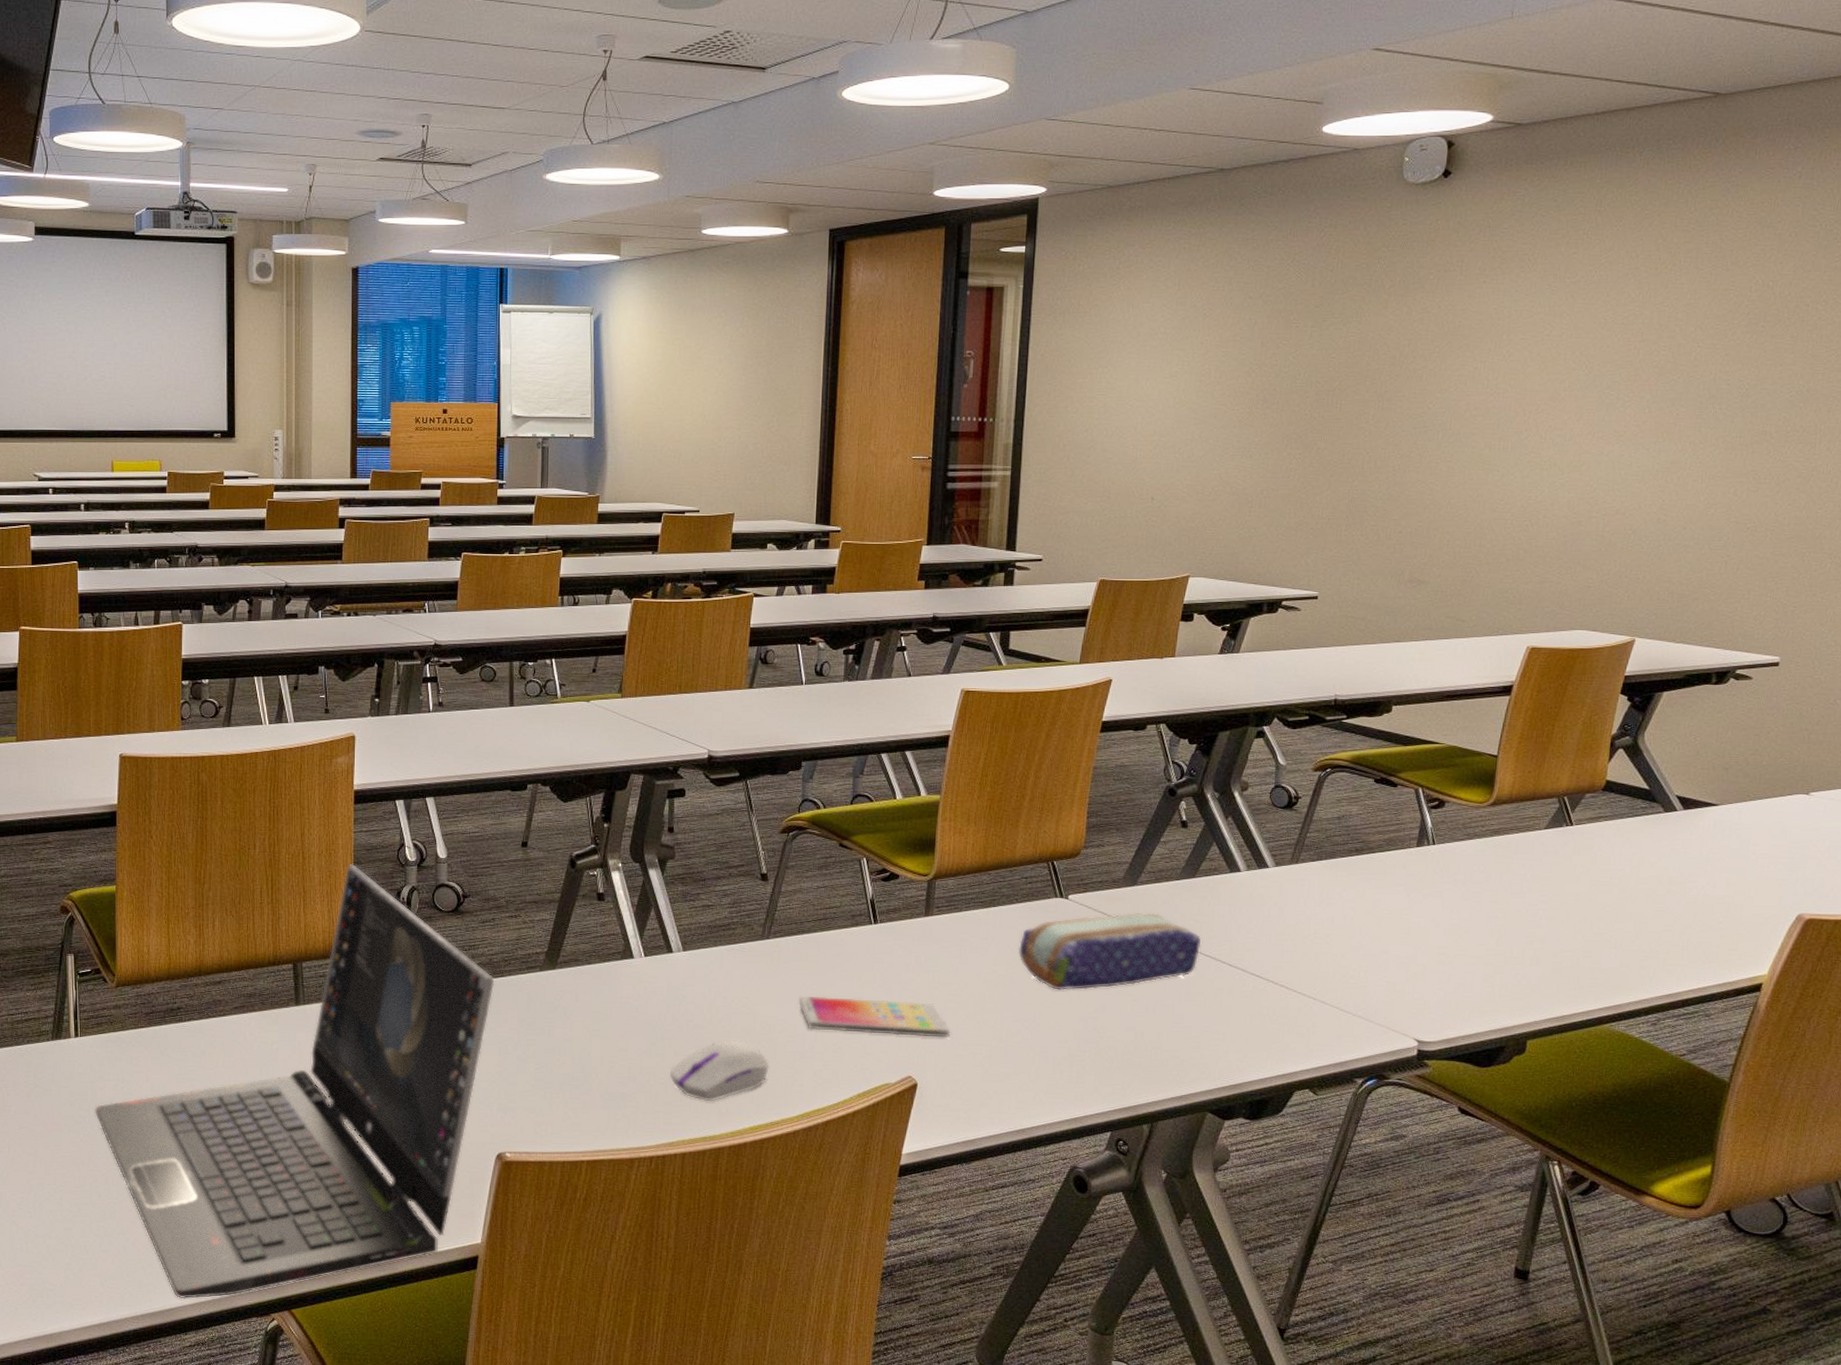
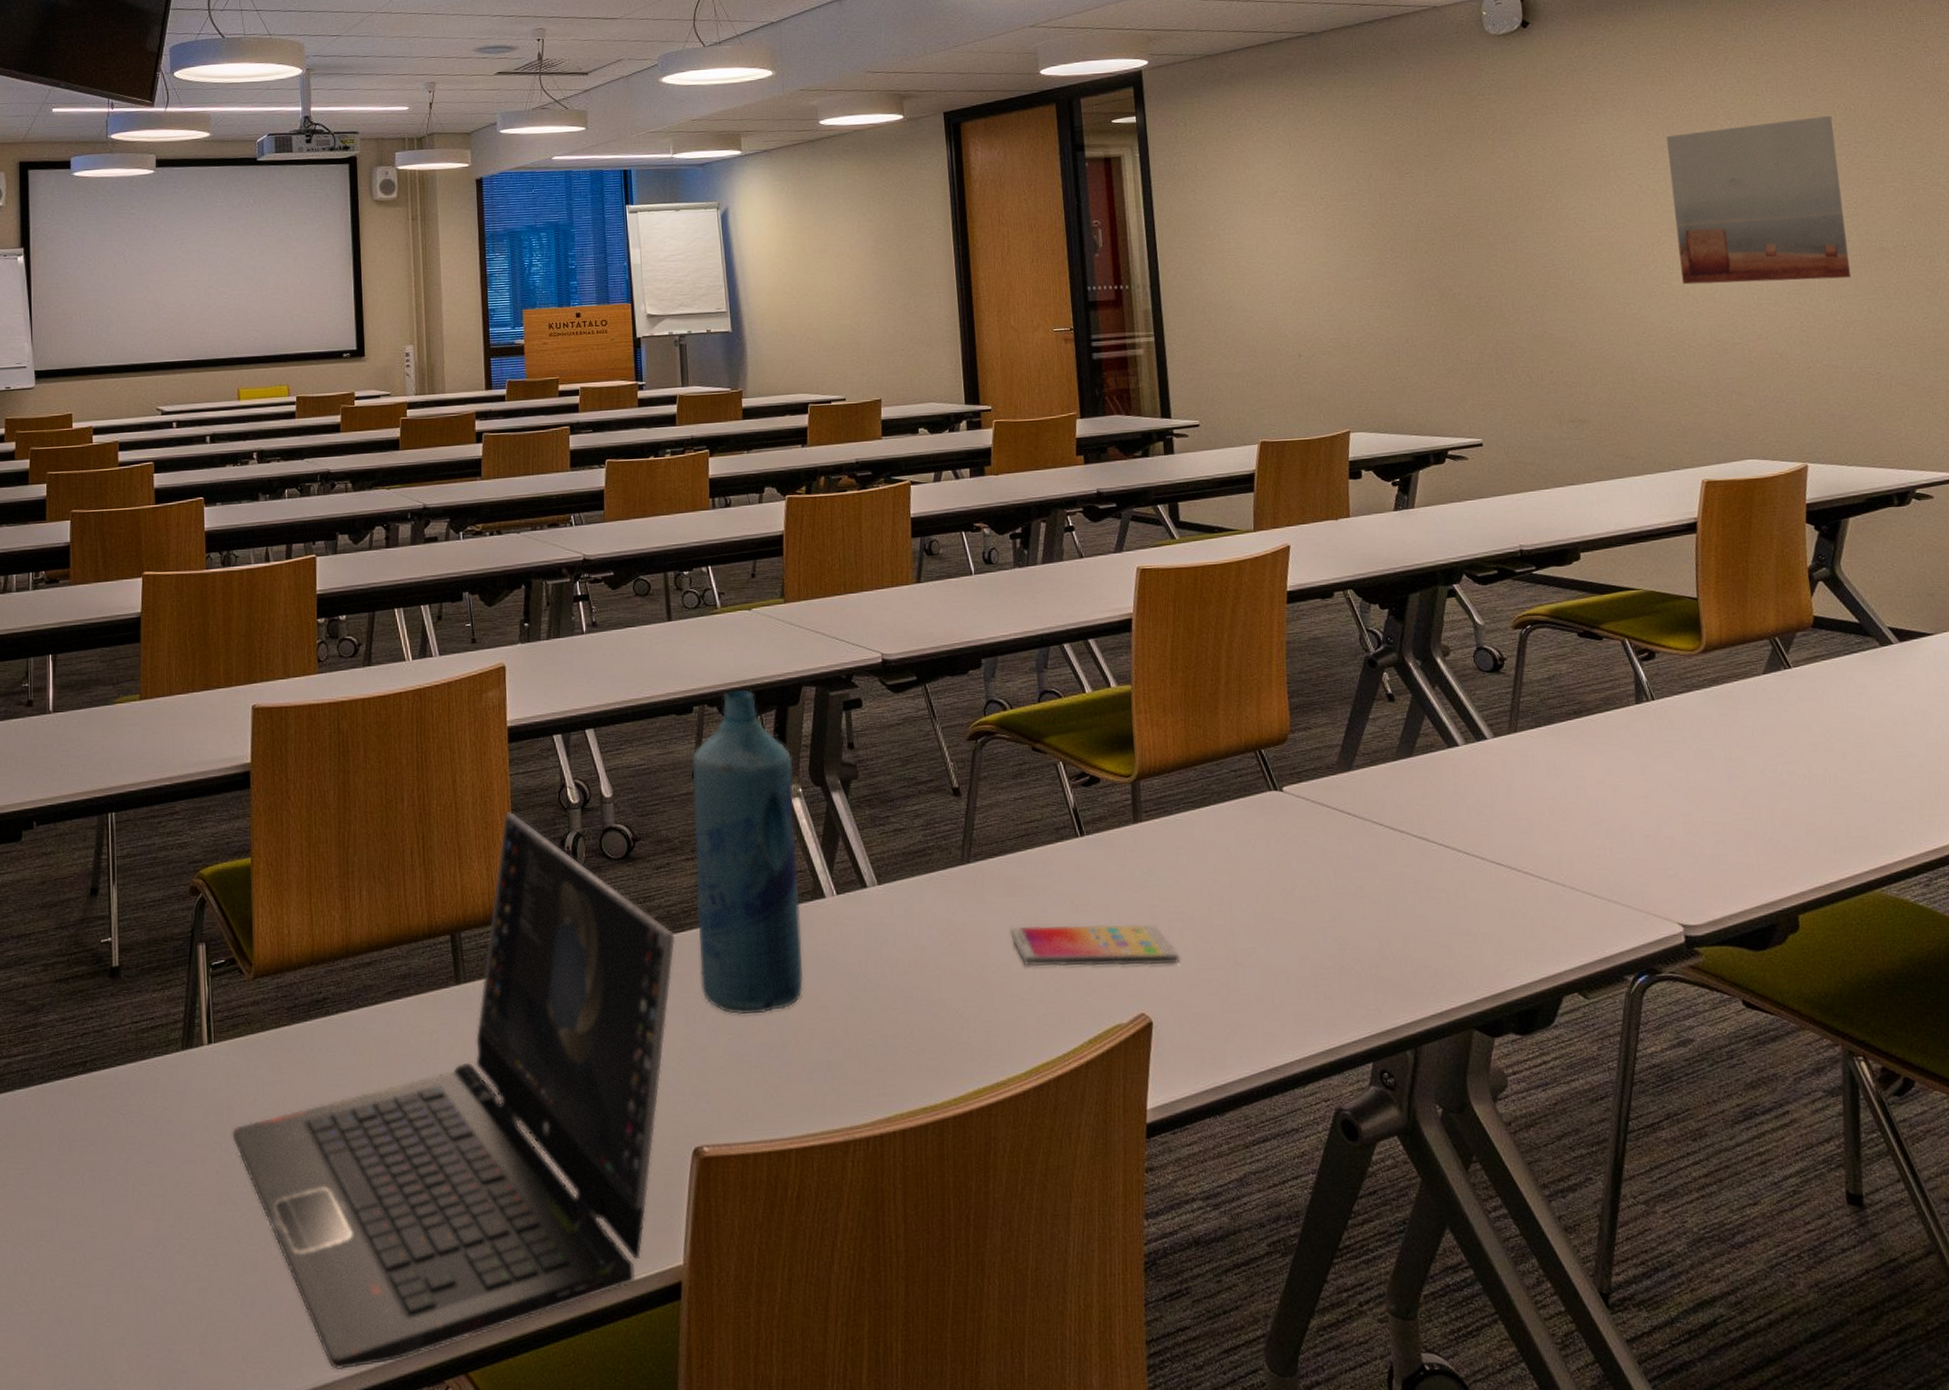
bottle: none [515,773,616,1050] -> present [691,689,804,1015]
computer mouse: present [670,1040,770,1102] -> none [878,986,988,1064]
pencil case: present [1018,913,1201,990] -> none [1238,800,1433,898]
wall art: none [1551,291,1747,459] -> present [1666,115,1851,285]

